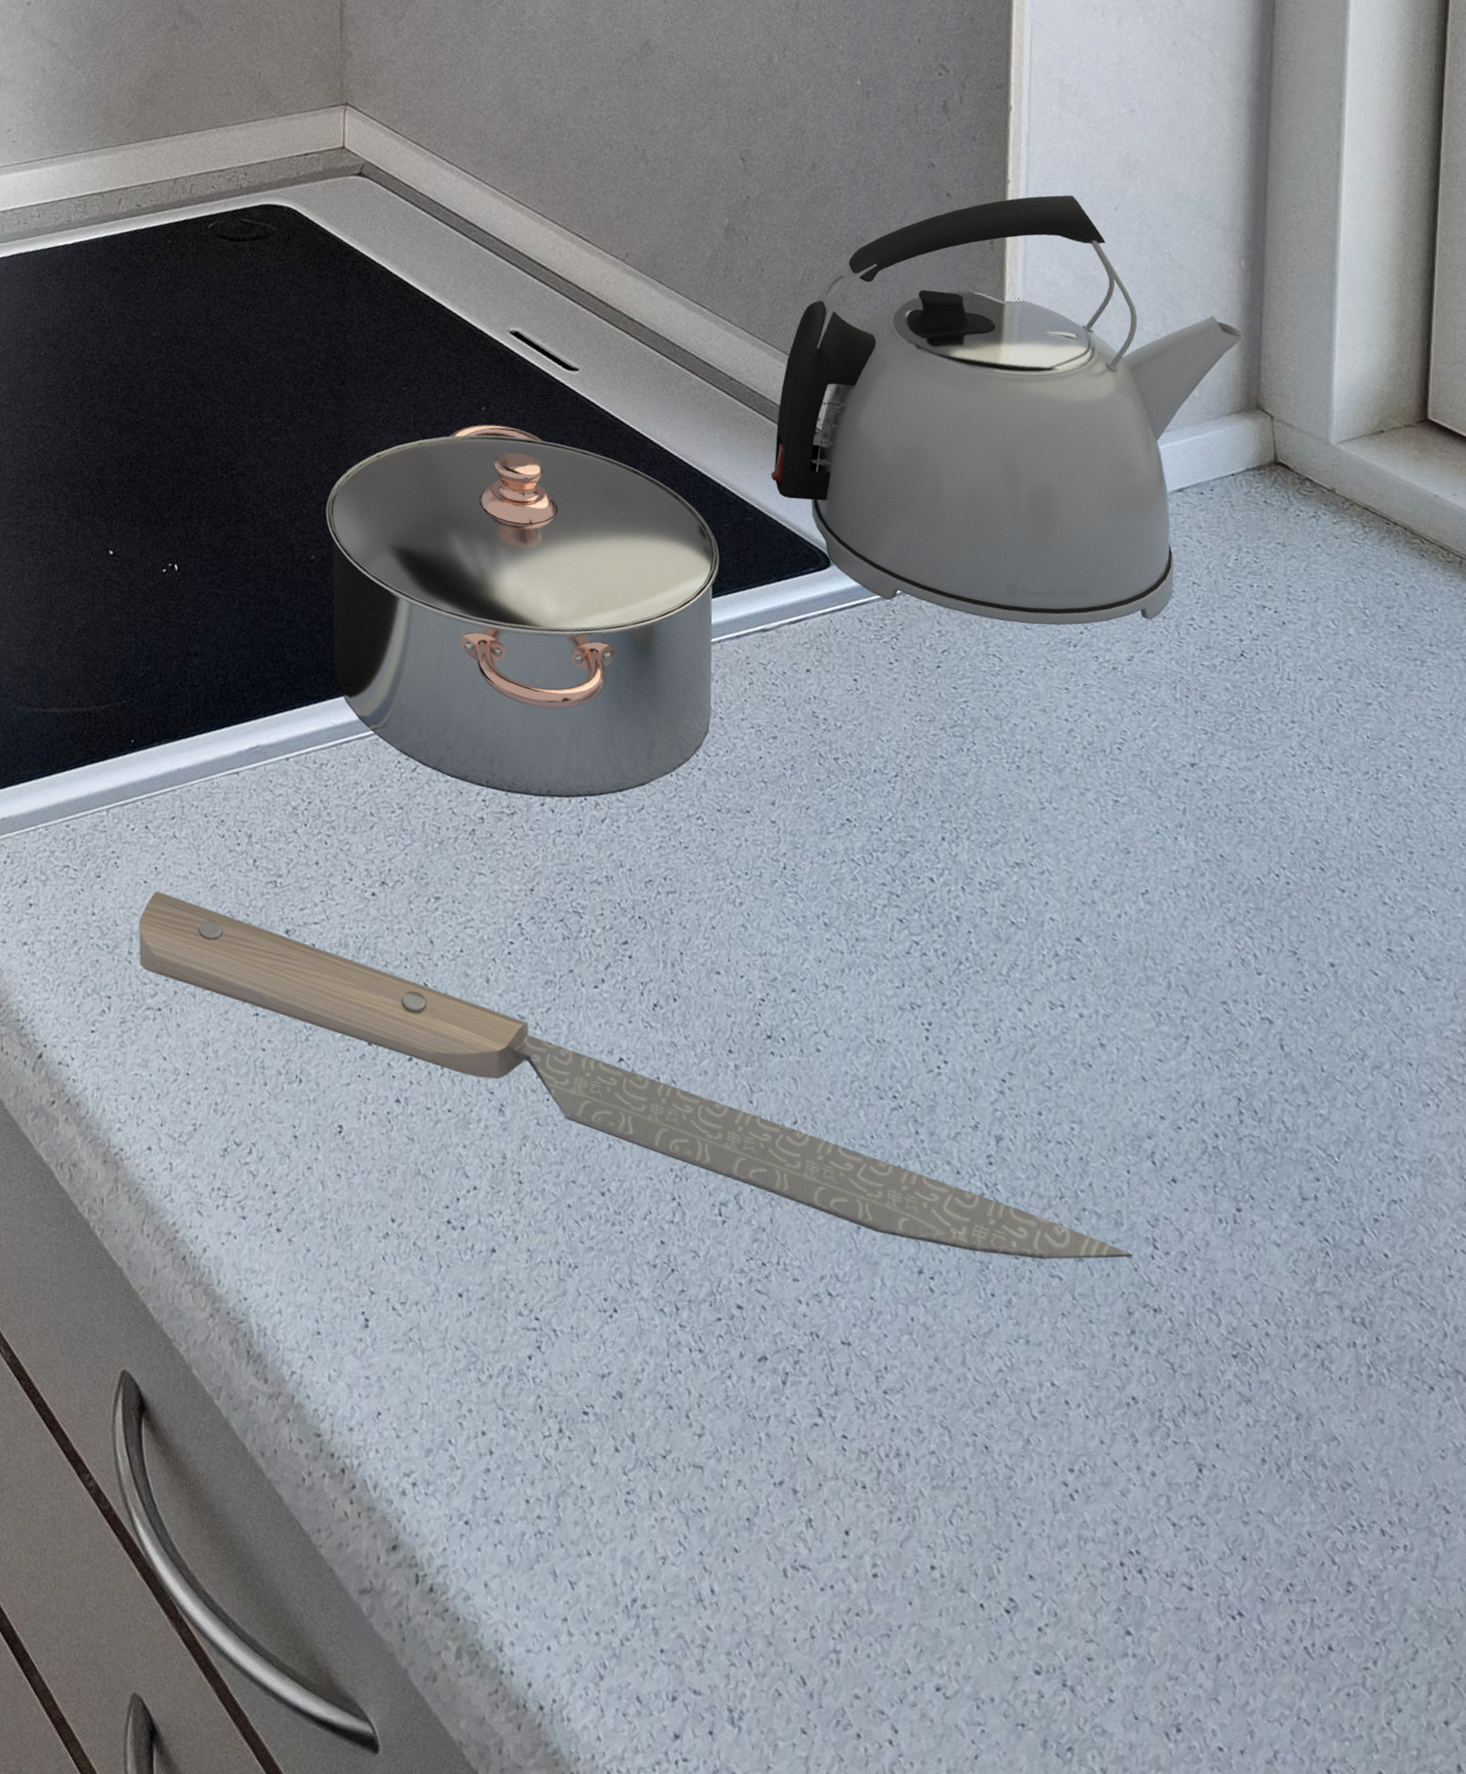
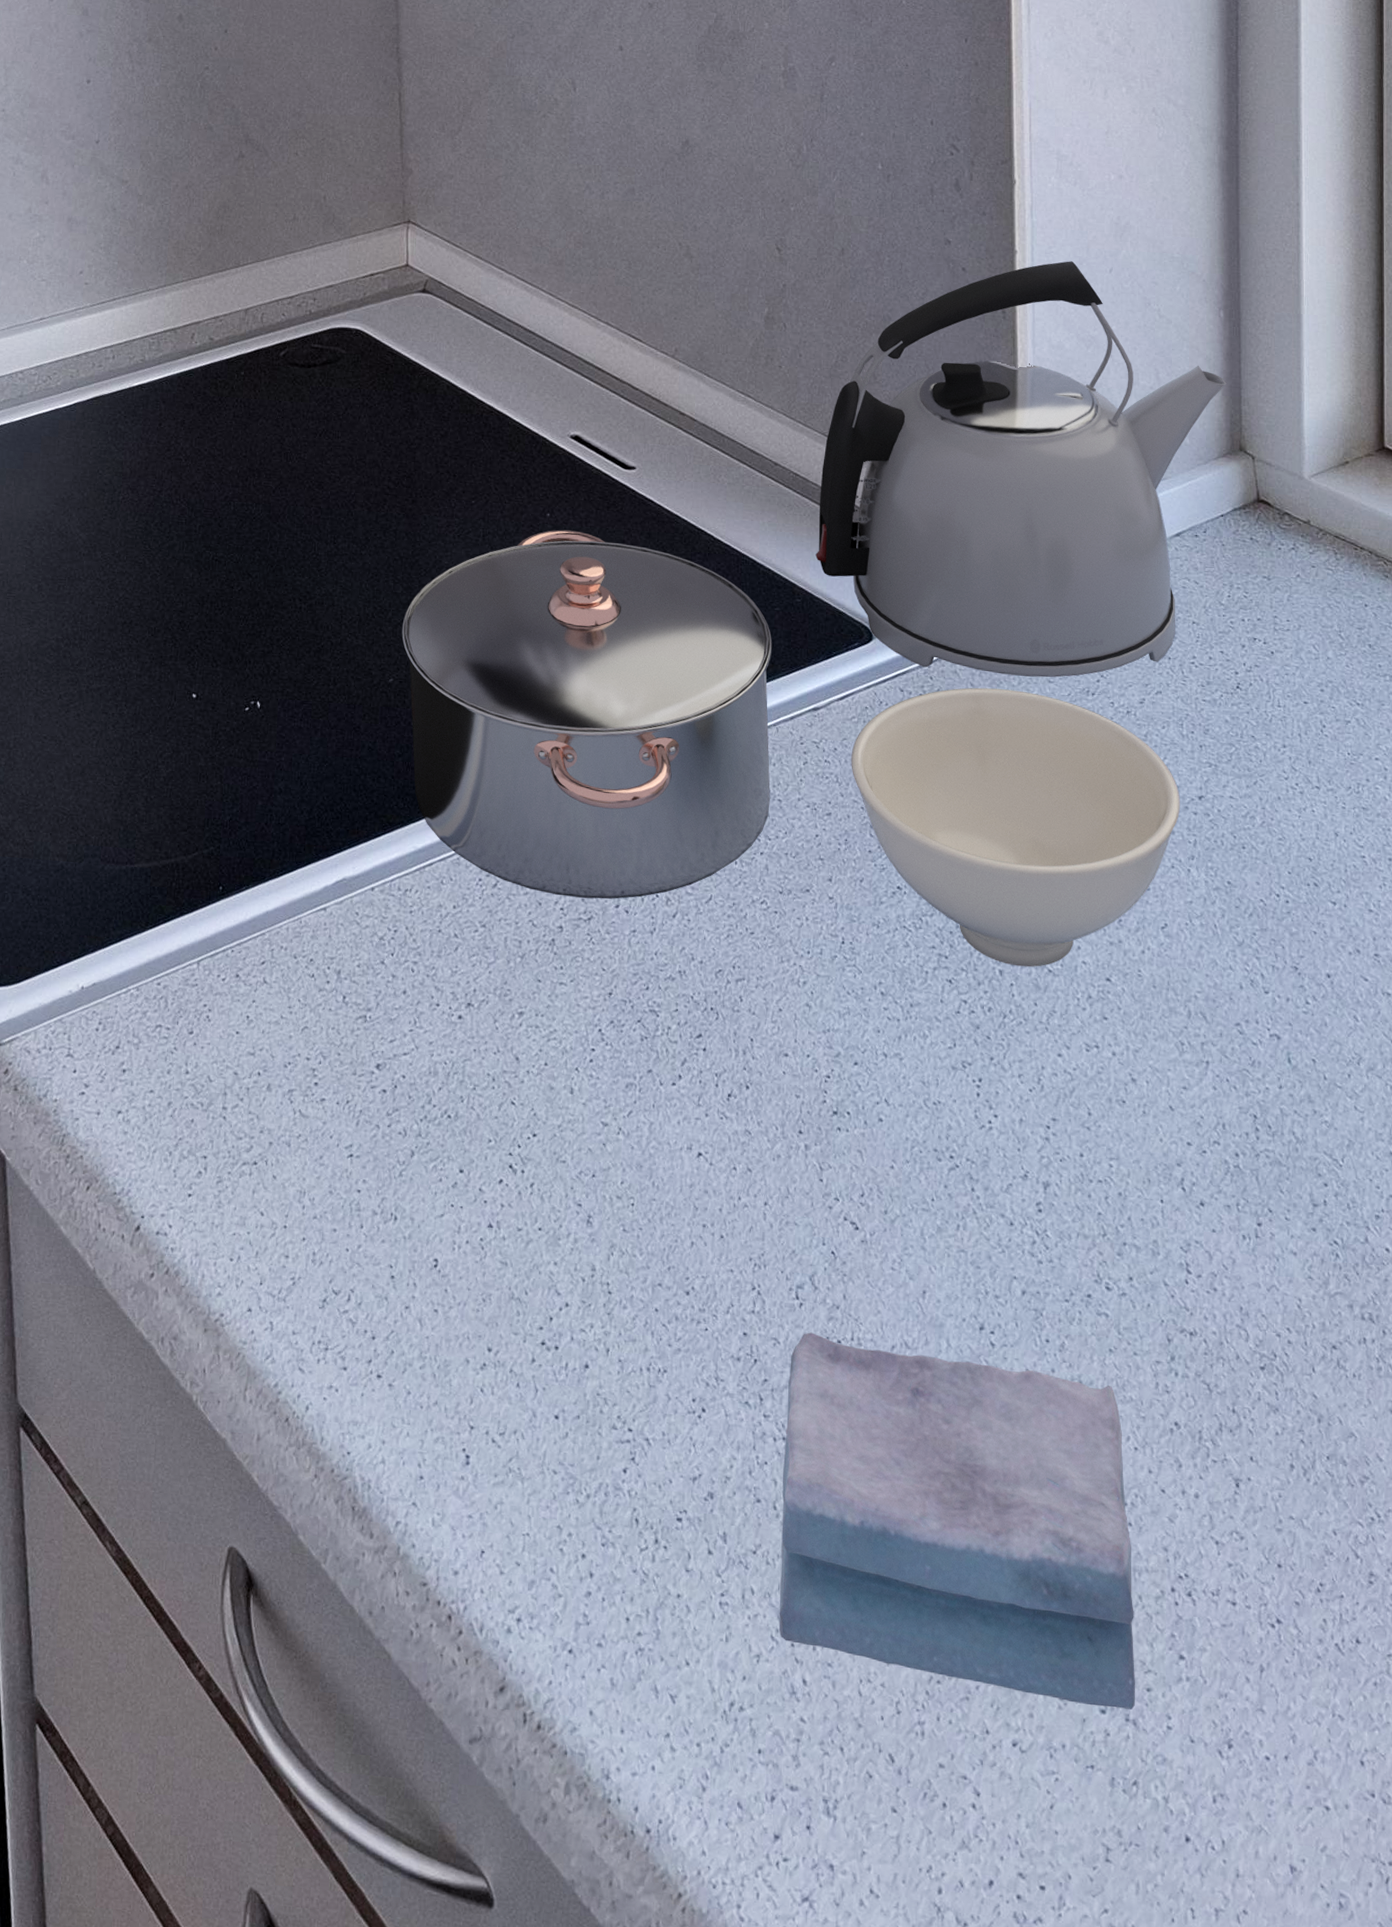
kitchen knife: present [138,891,1134,1260] -> none [232,1040,1170,1300]
sponge: none [687,1250,1077,1676] -> present [778,1332,1136,1710]
bowl: none [801,624,1170,918] -> present [851,687,1181,967]

